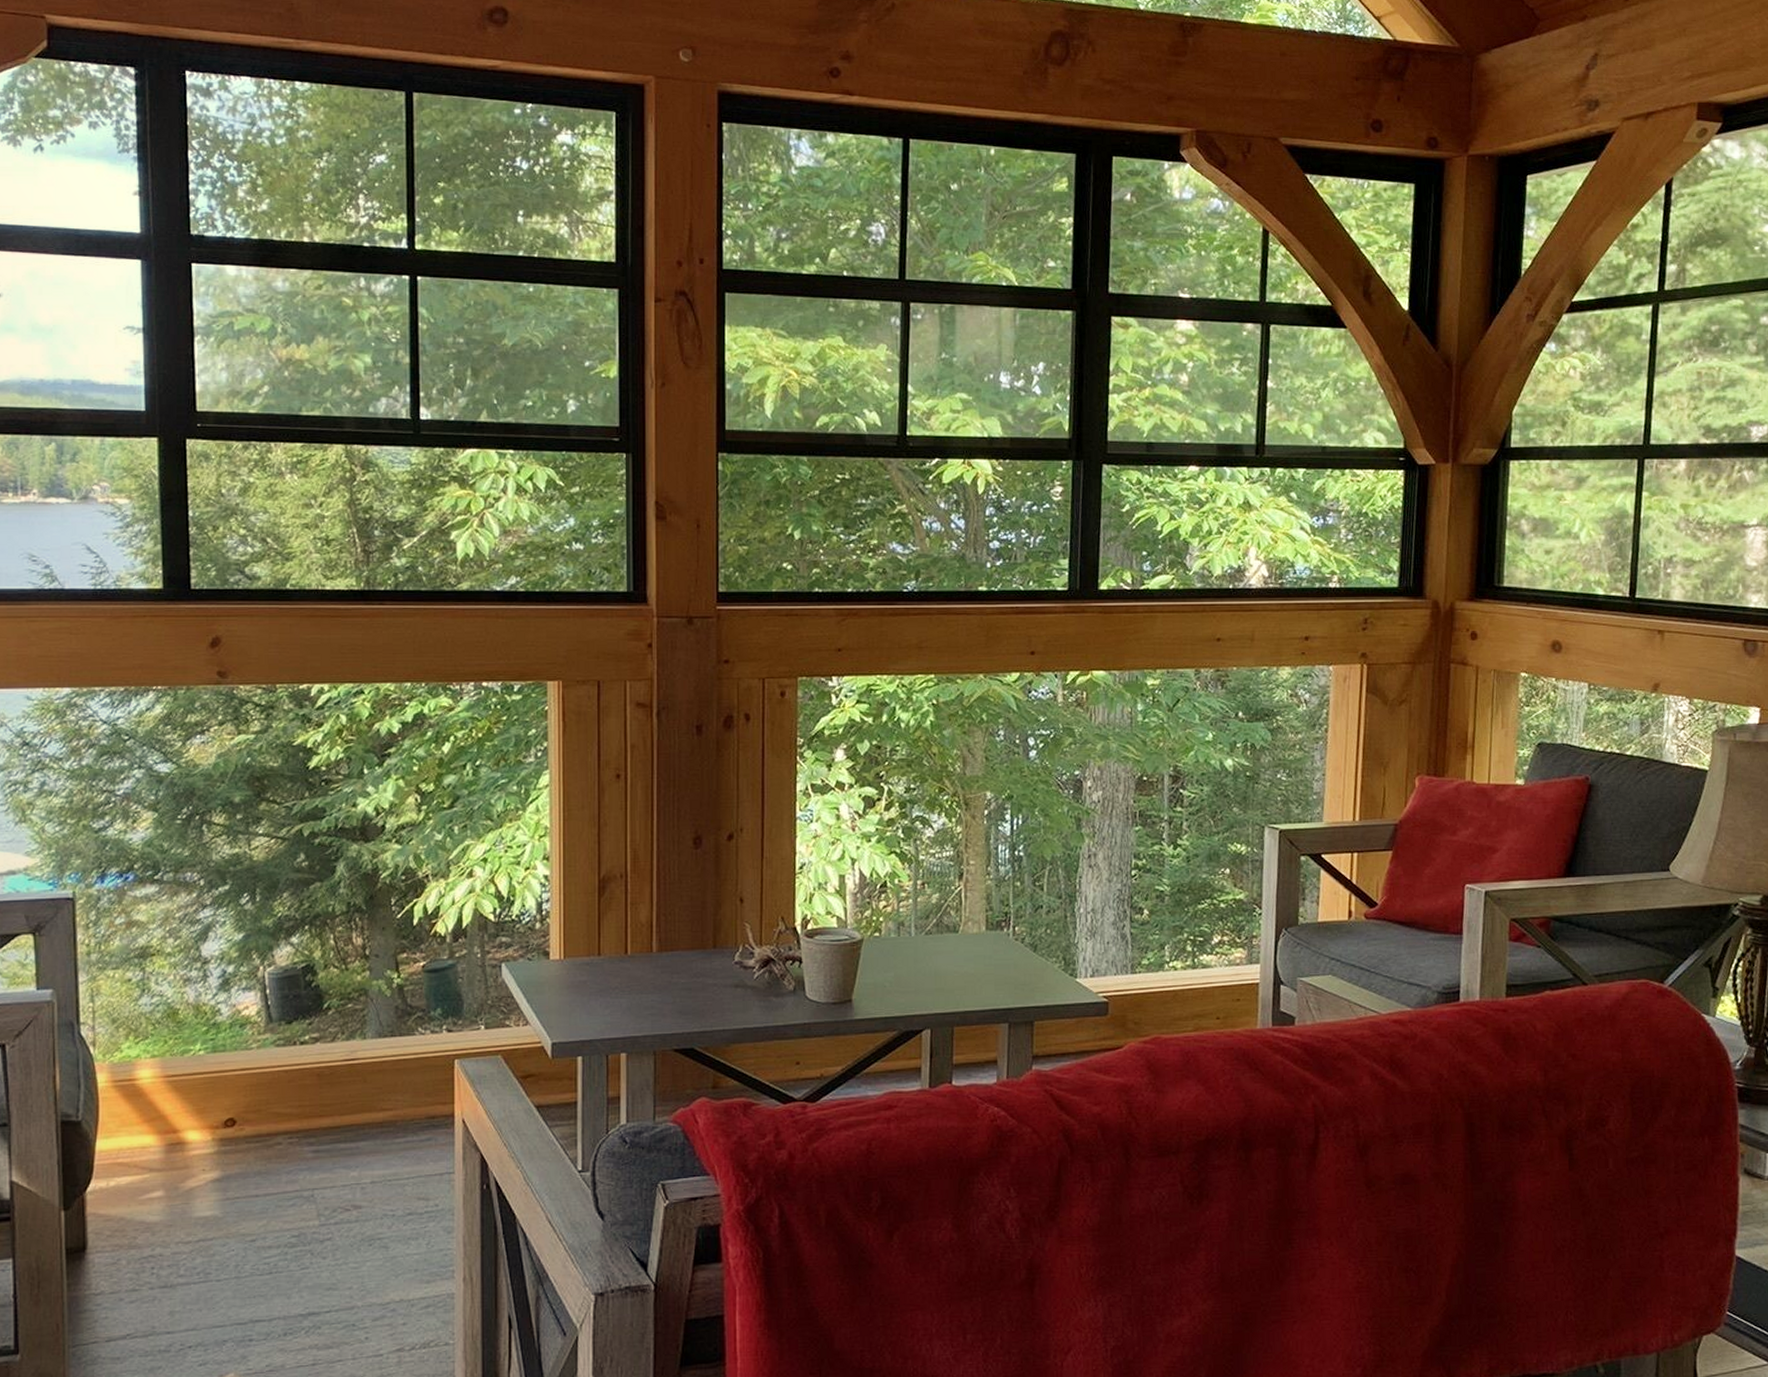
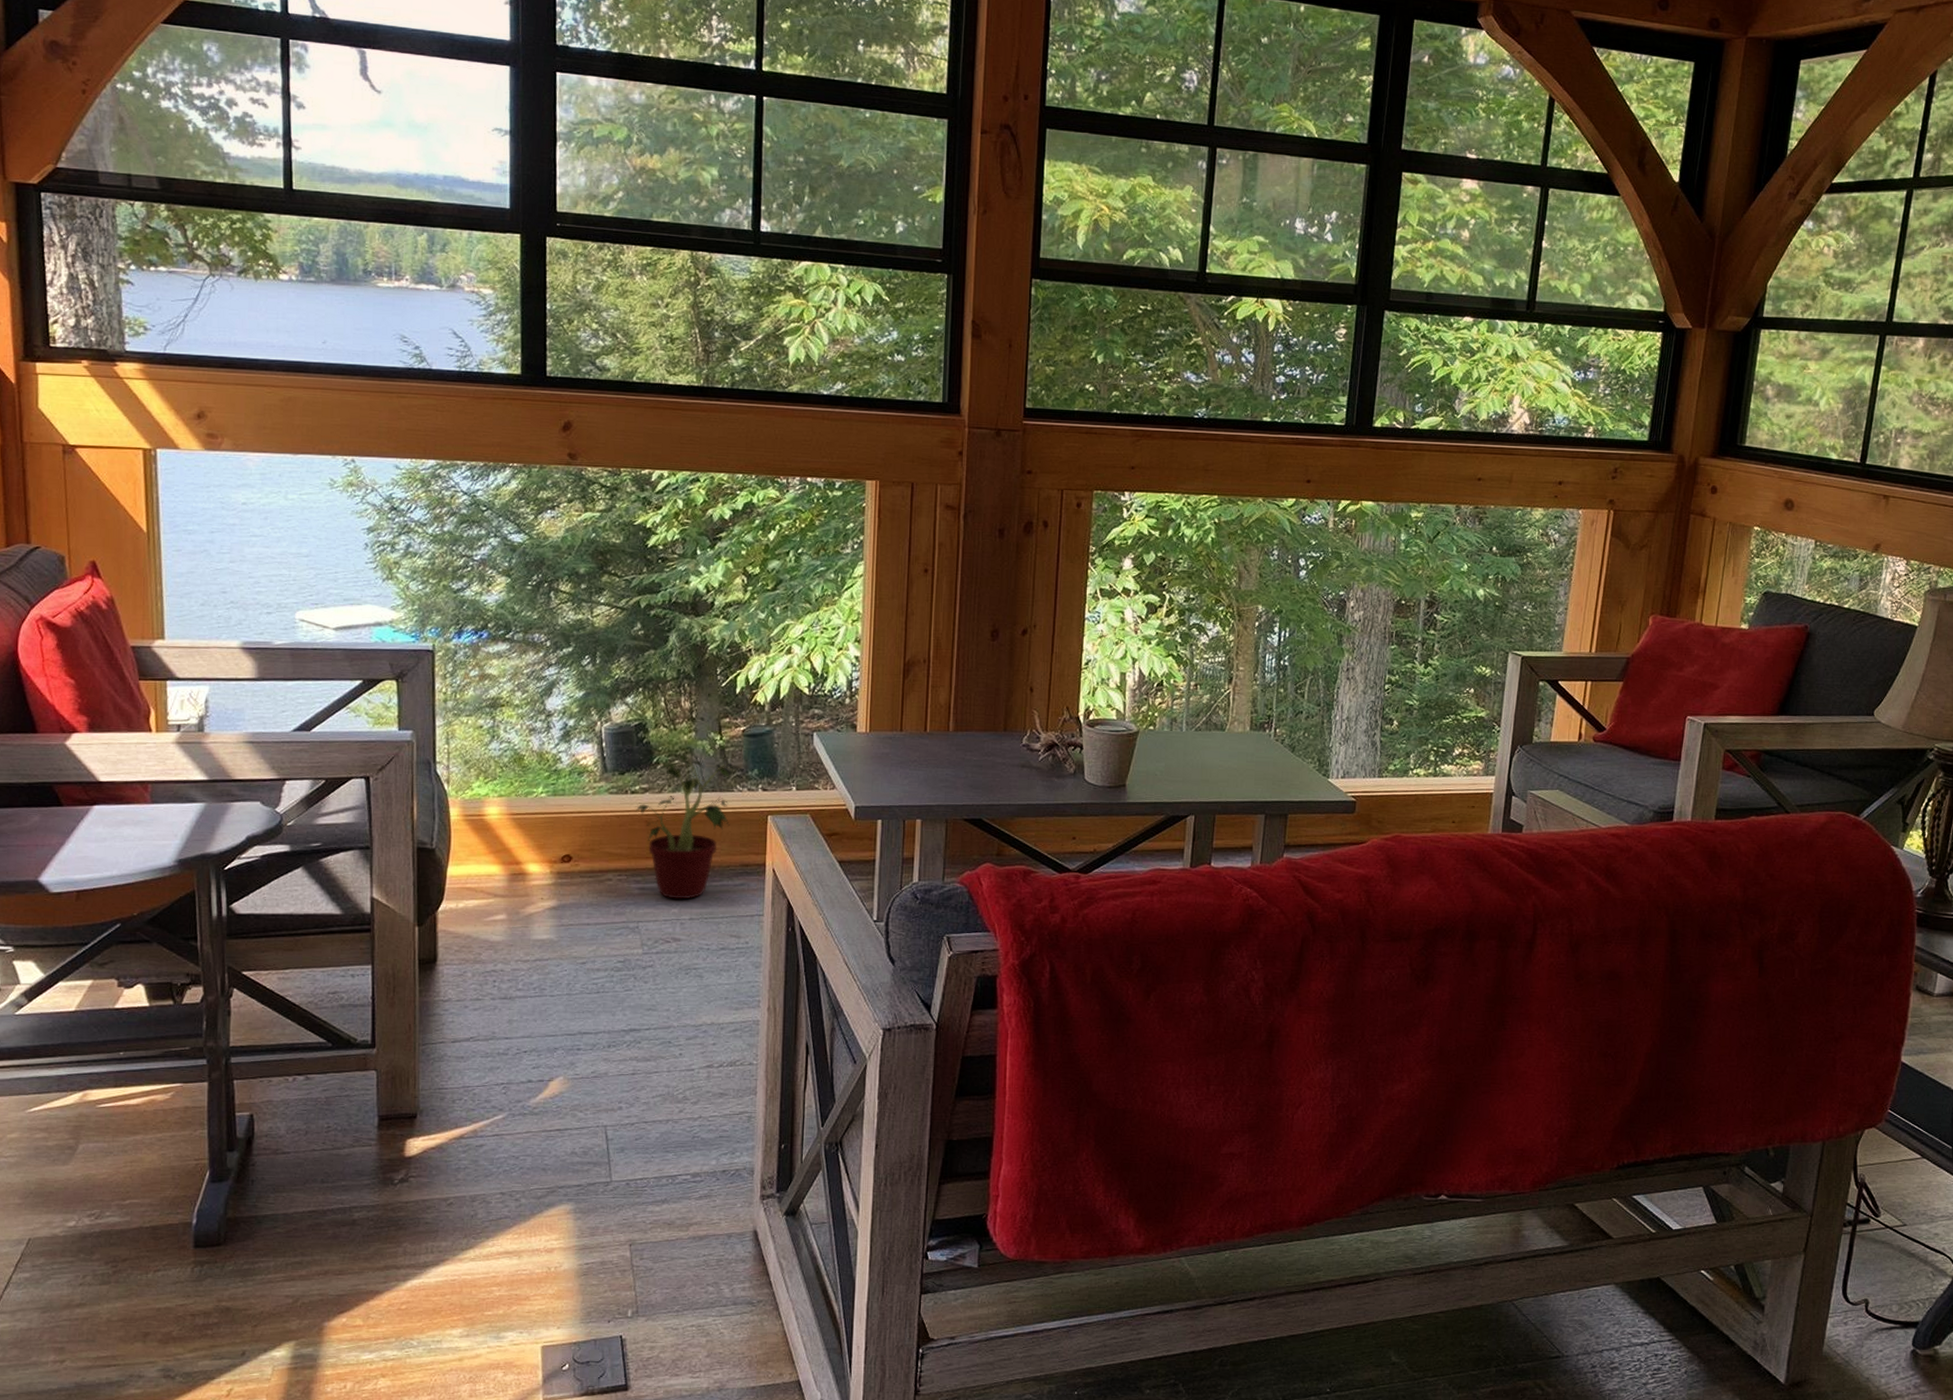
potted plant: none [306,996,420,1161] -> present [636,754,739,900]

